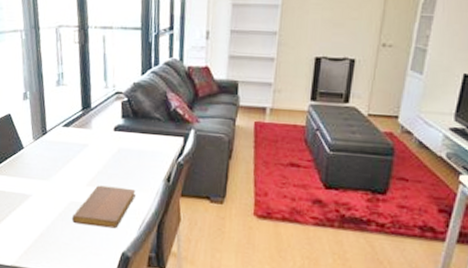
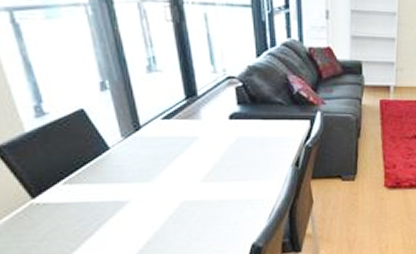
notebook: present [71,185,136,229] -> none [186,178,261,224]

